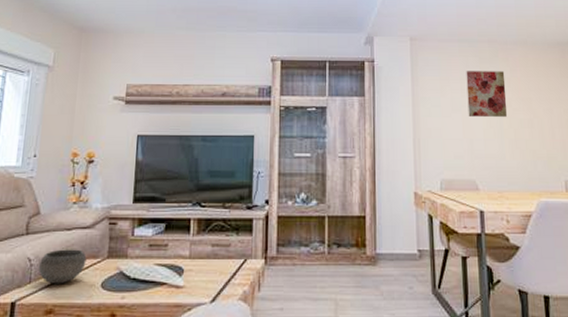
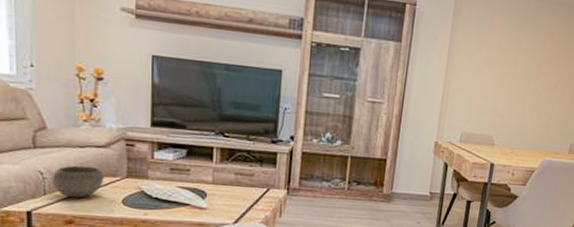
wall art: present [466,71,508,117] -> none [499,28,543,79]

